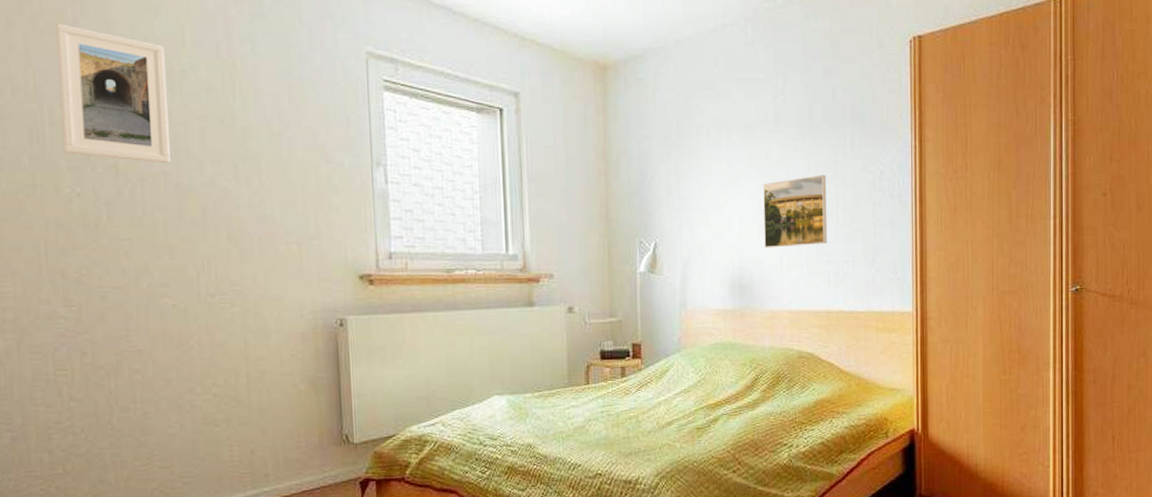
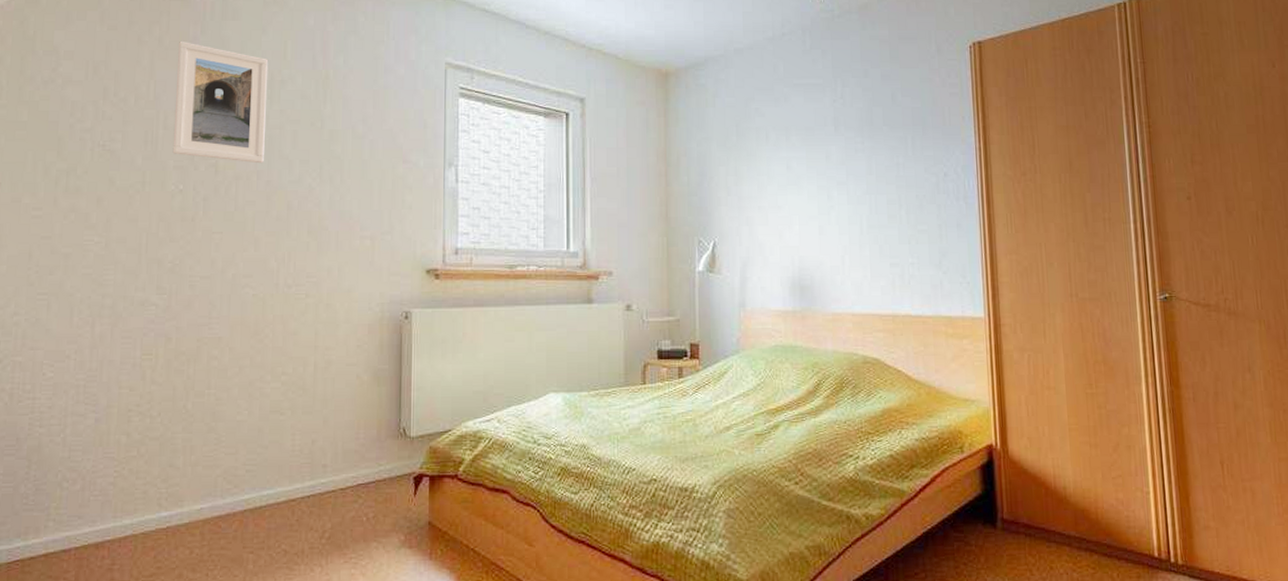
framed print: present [763,175,828,248] -> none [823,176,891,249]

